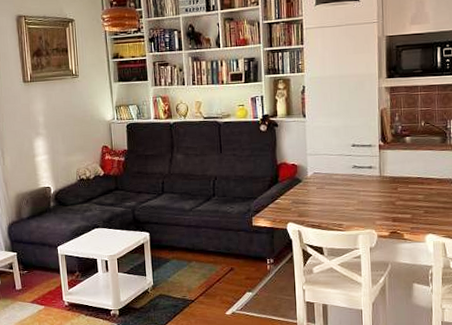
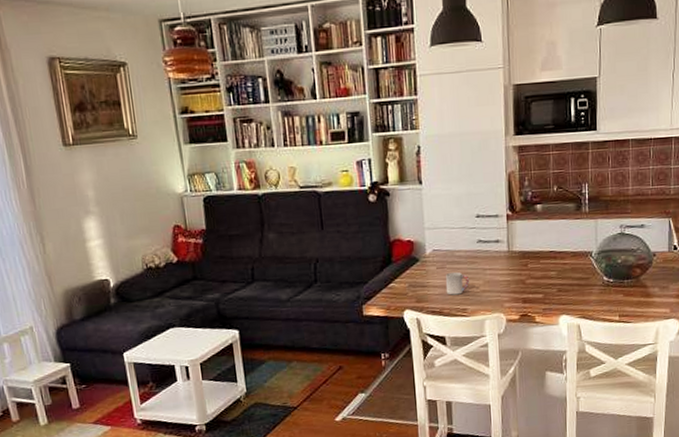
cup: none [324,192,346,212] -> present [445,271,470,295]

